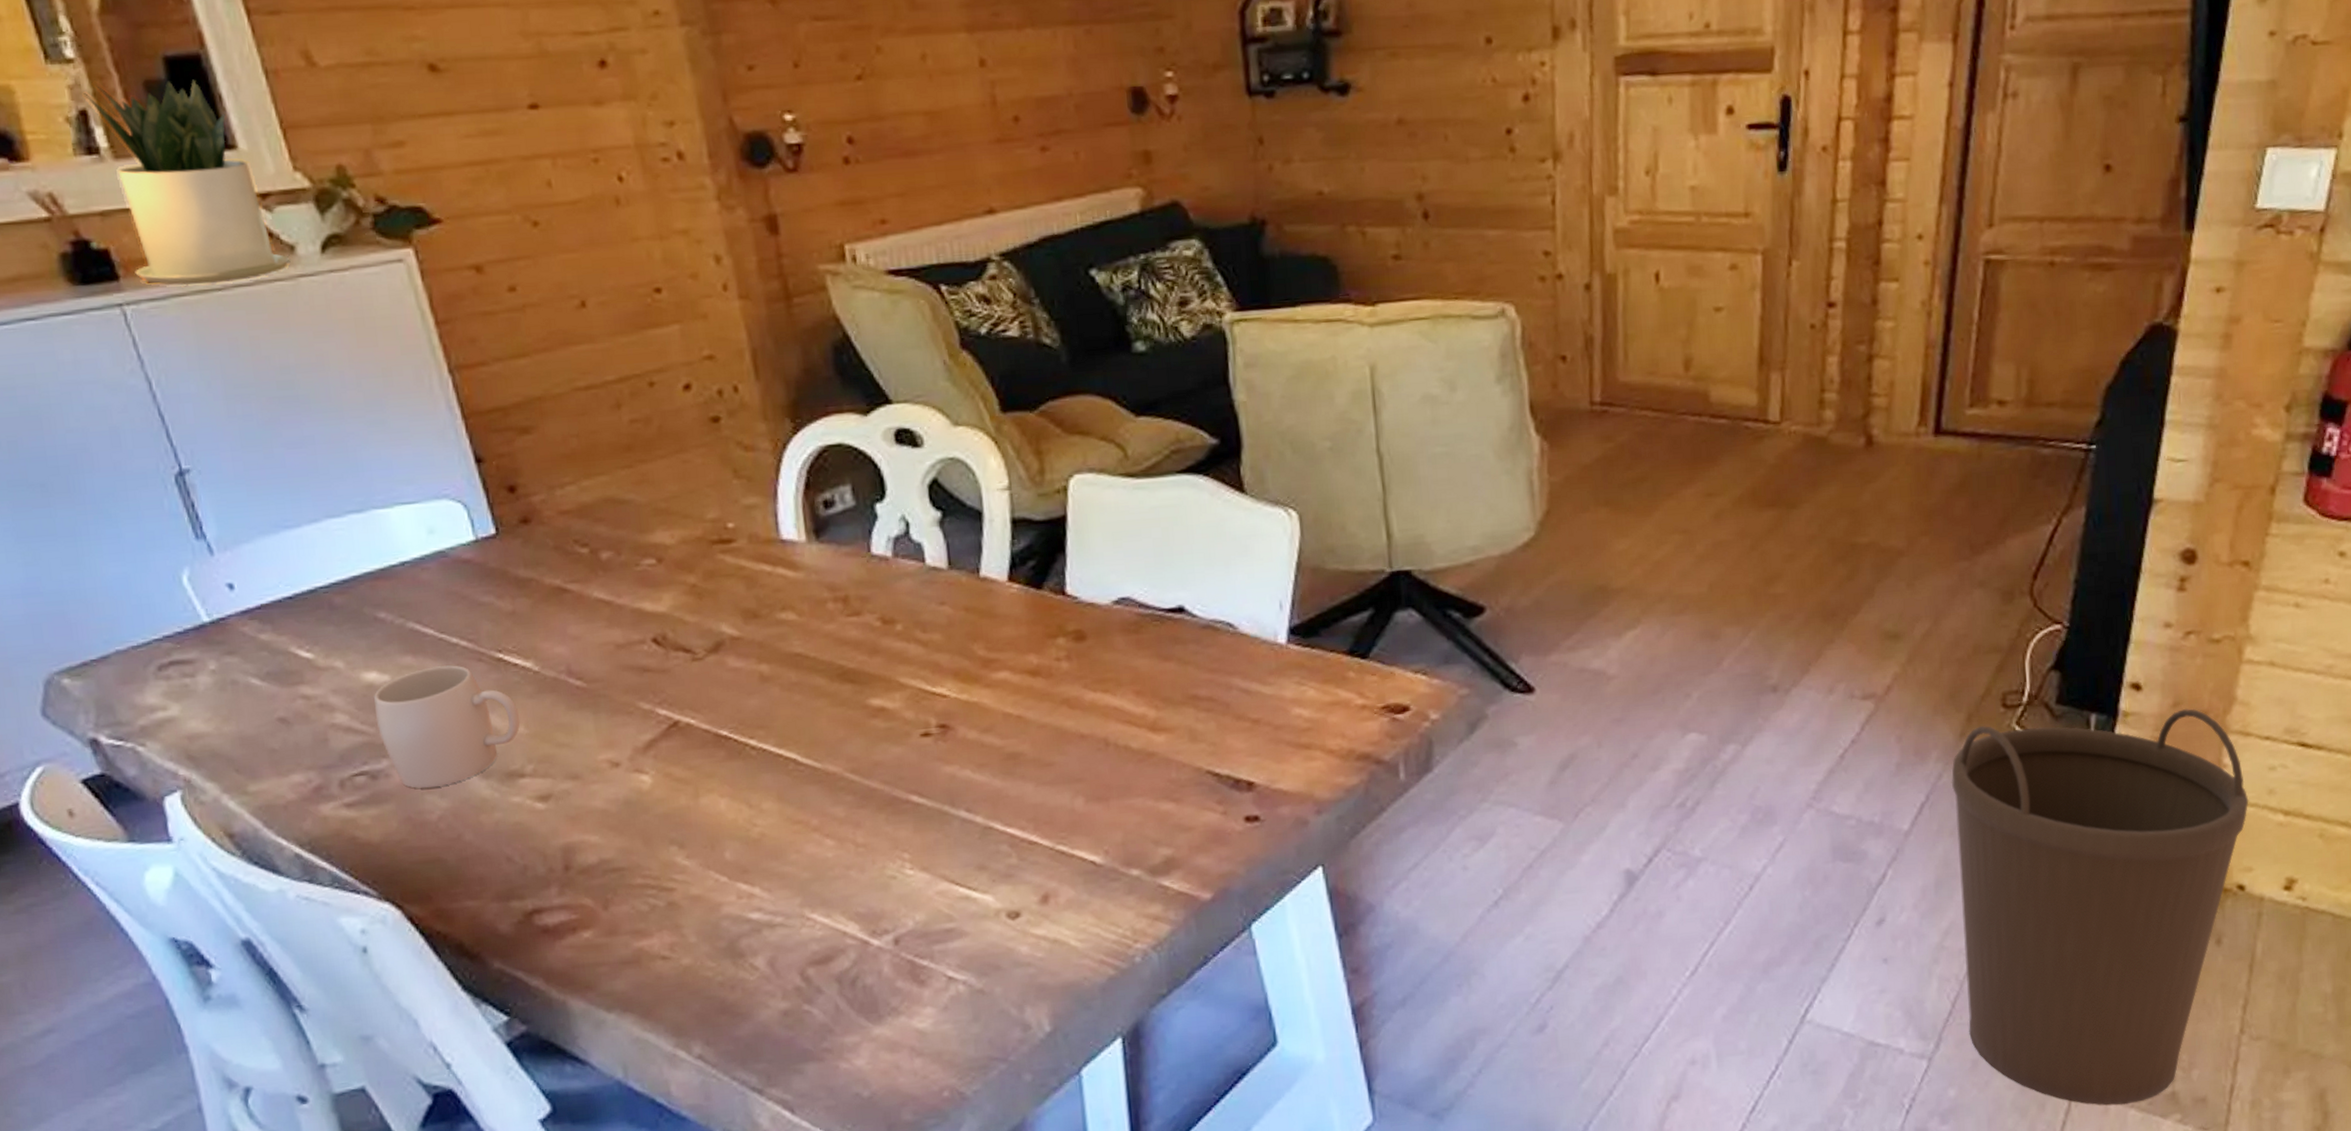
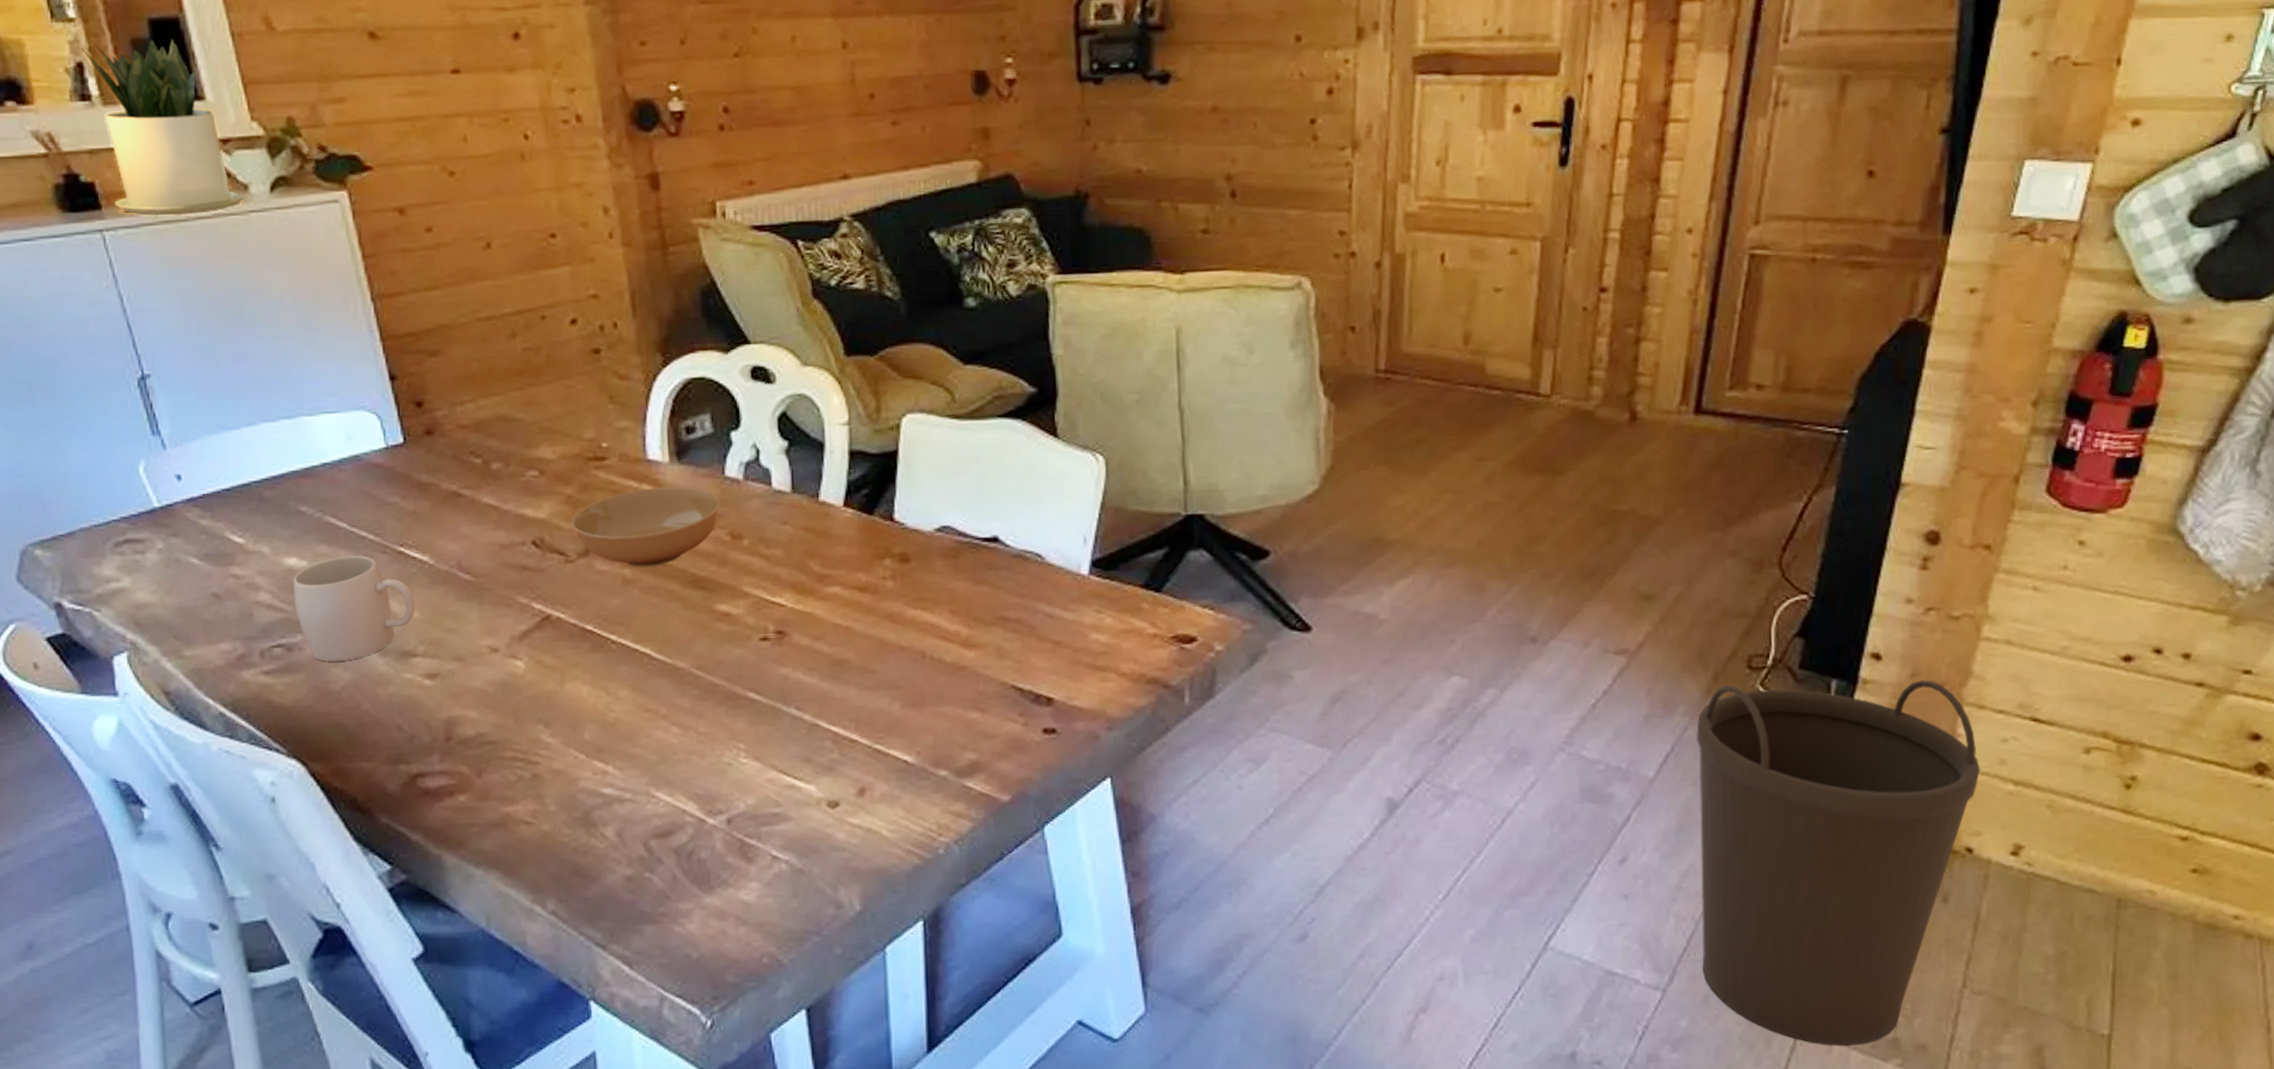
bowl: none [696,568,868,662] -> present [571,487,721,567]

